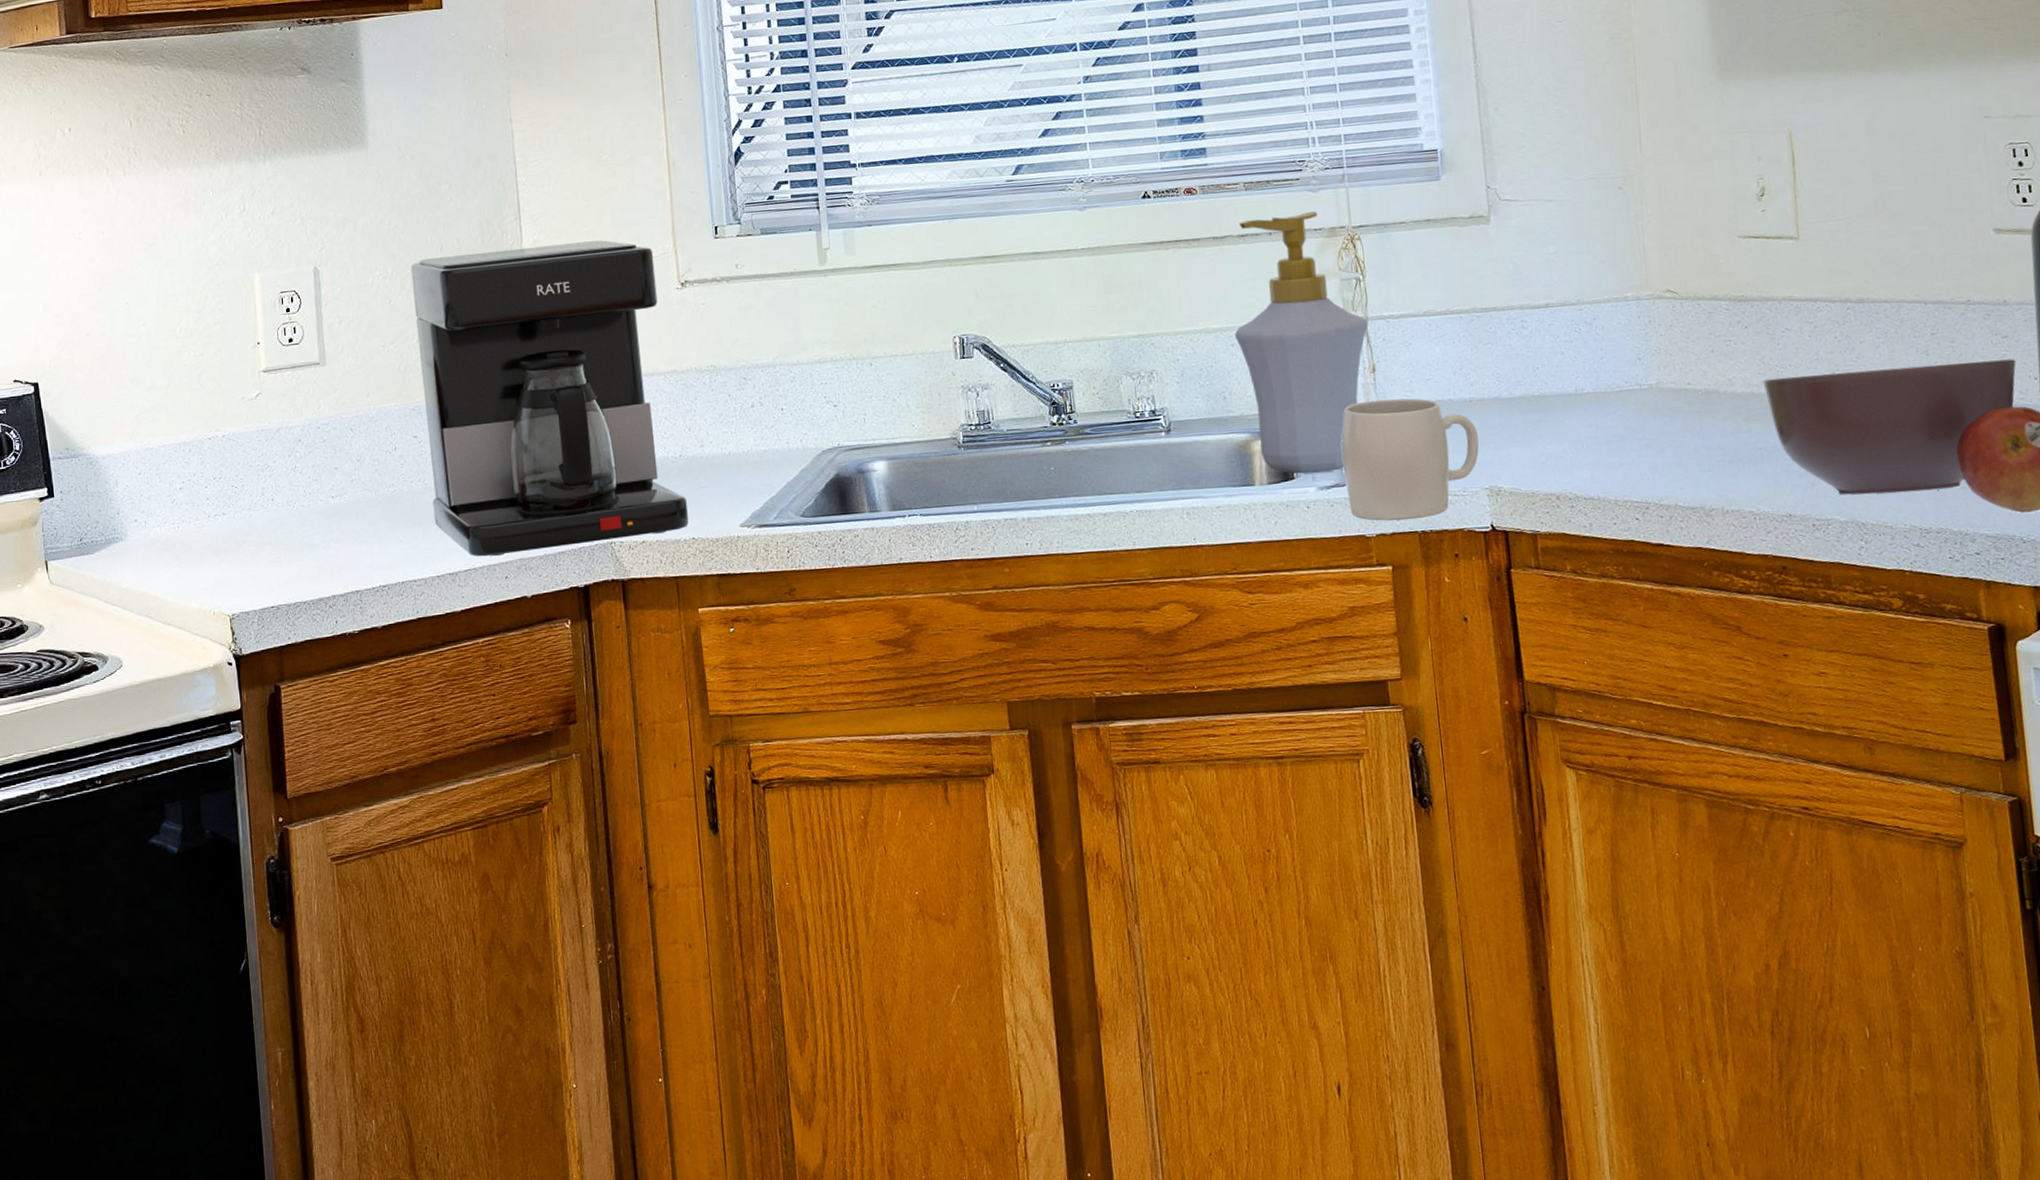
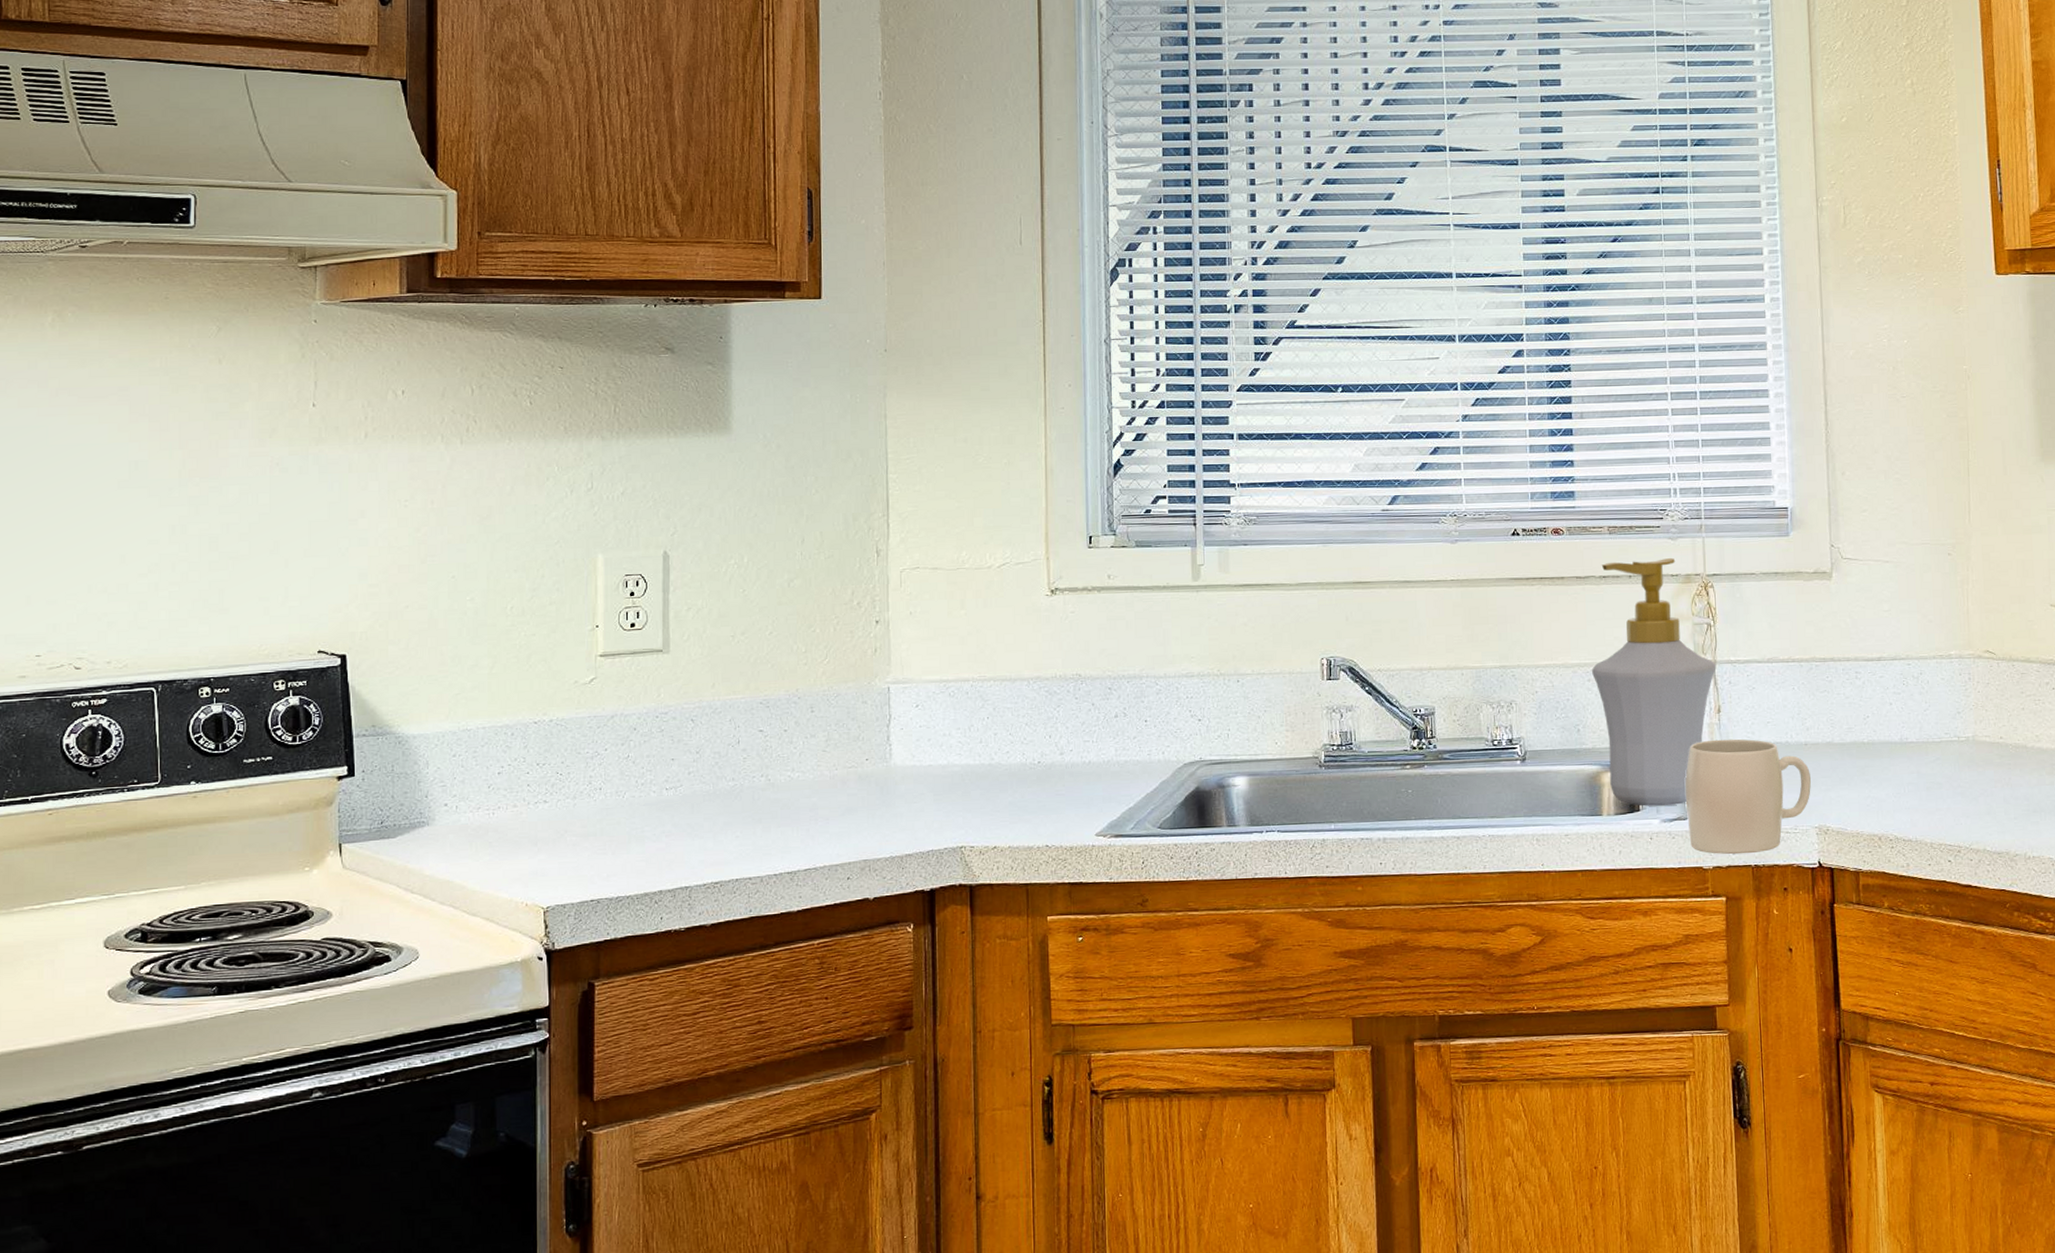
coffee maker: present [410,240,690,557] -> none [768,542,1044,857]

